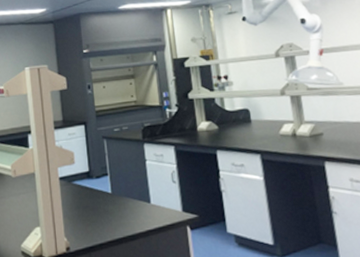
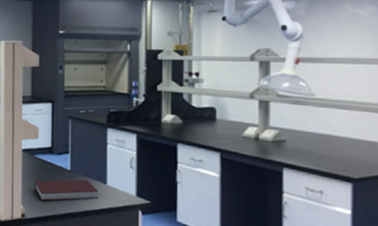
notebook: none [76,201,143,231] -> present [34,179,99,201]

